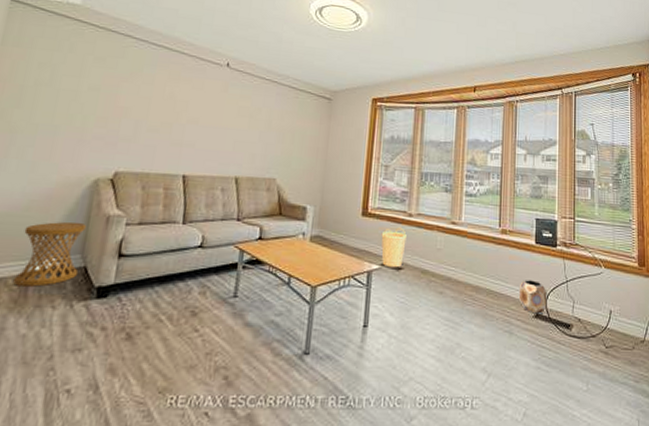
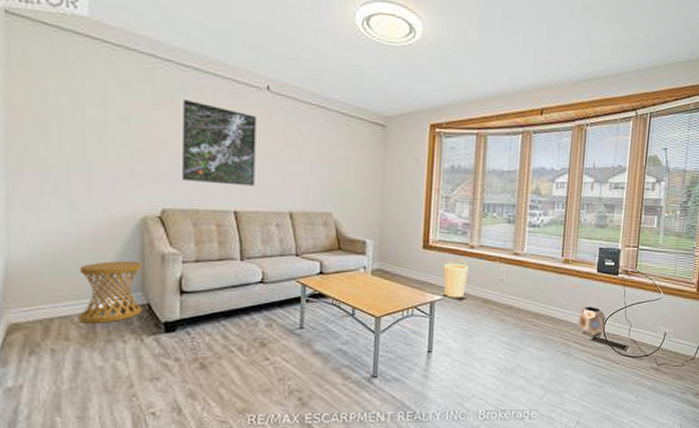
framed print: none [139,74,215,152] -> present [183,100,256,187]

